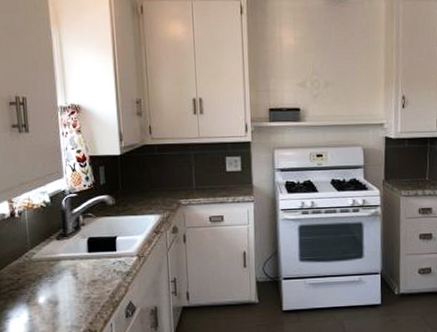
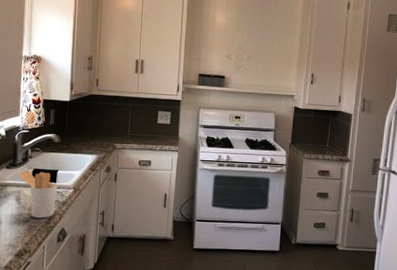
utensil holder: none [70,239,119,294] -> present [17,169,58,219]

